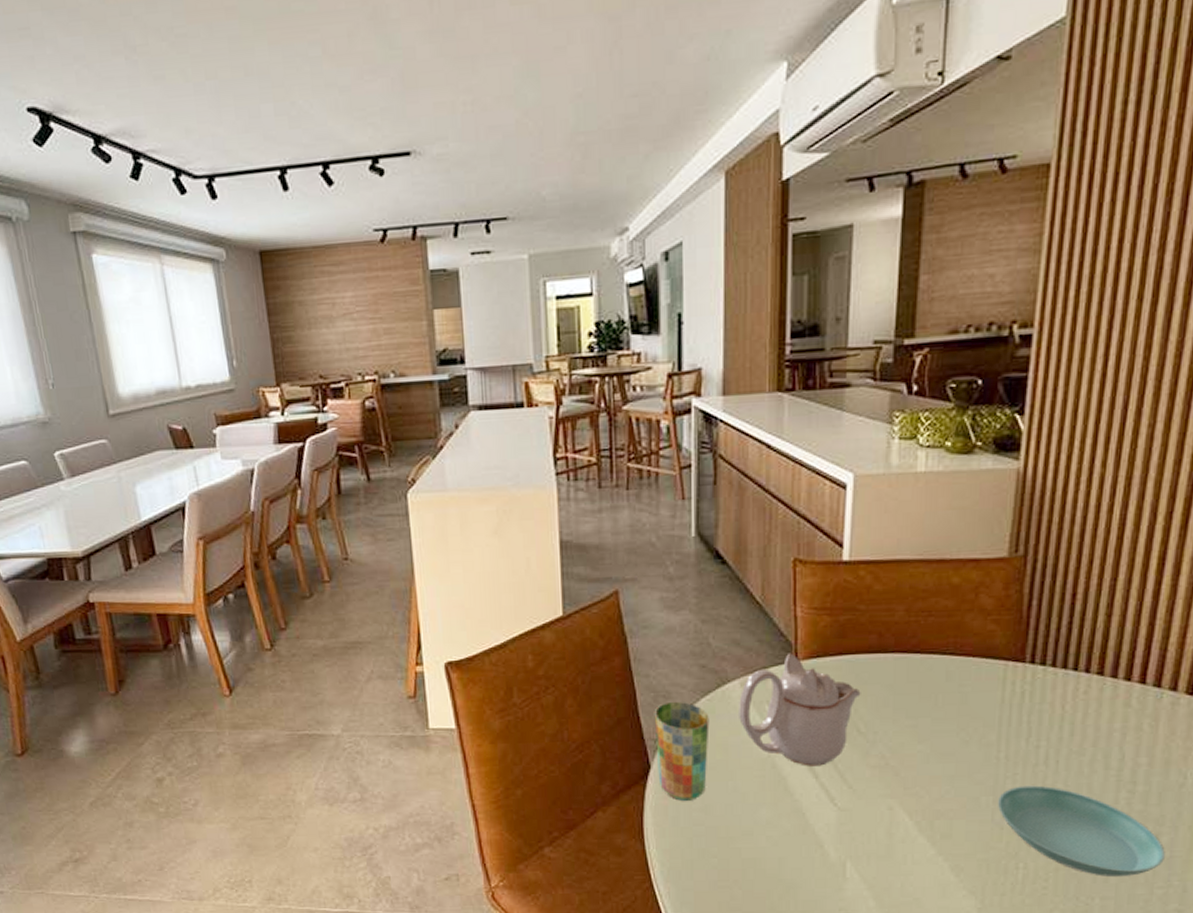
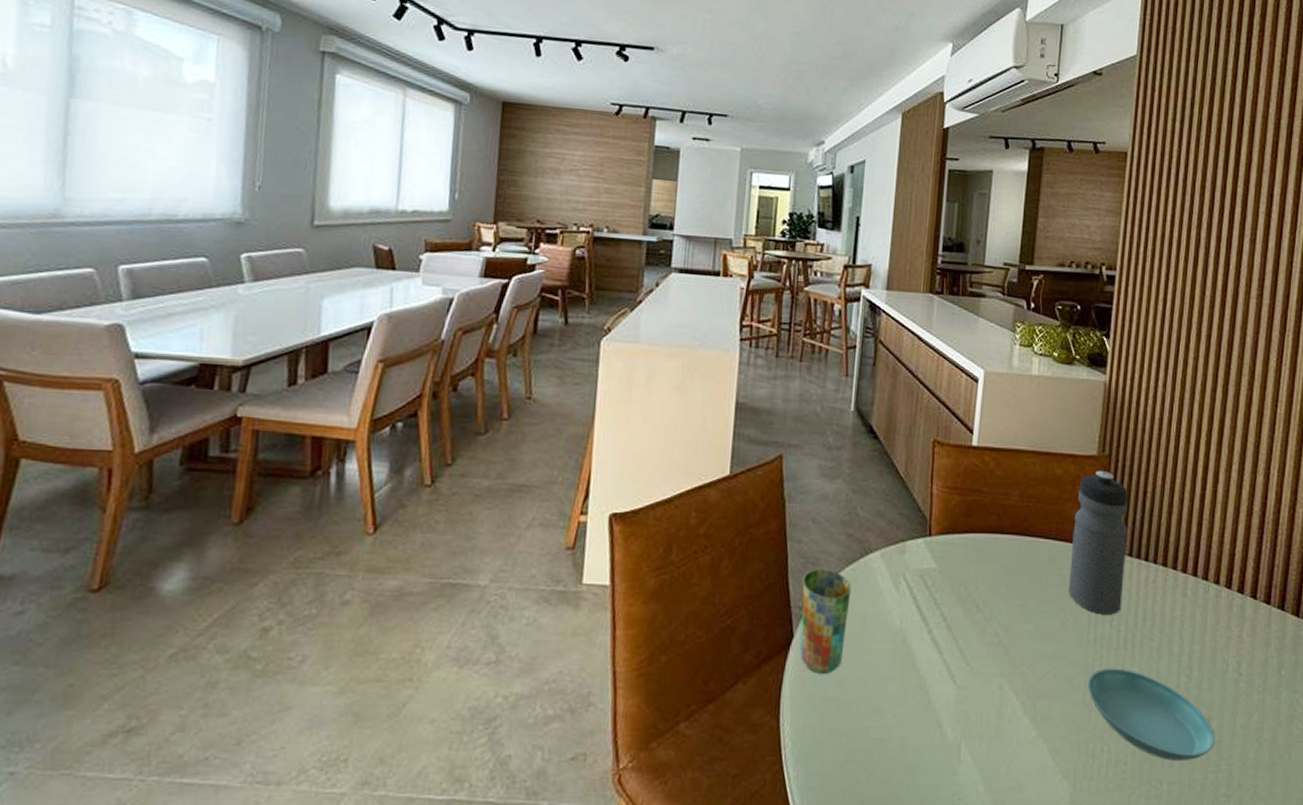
teapot: present [739,653,861,766] -> none [877,528,981,642]
water bottle: none [972,574,1050,731] -> present [1069,471,1128,615]

